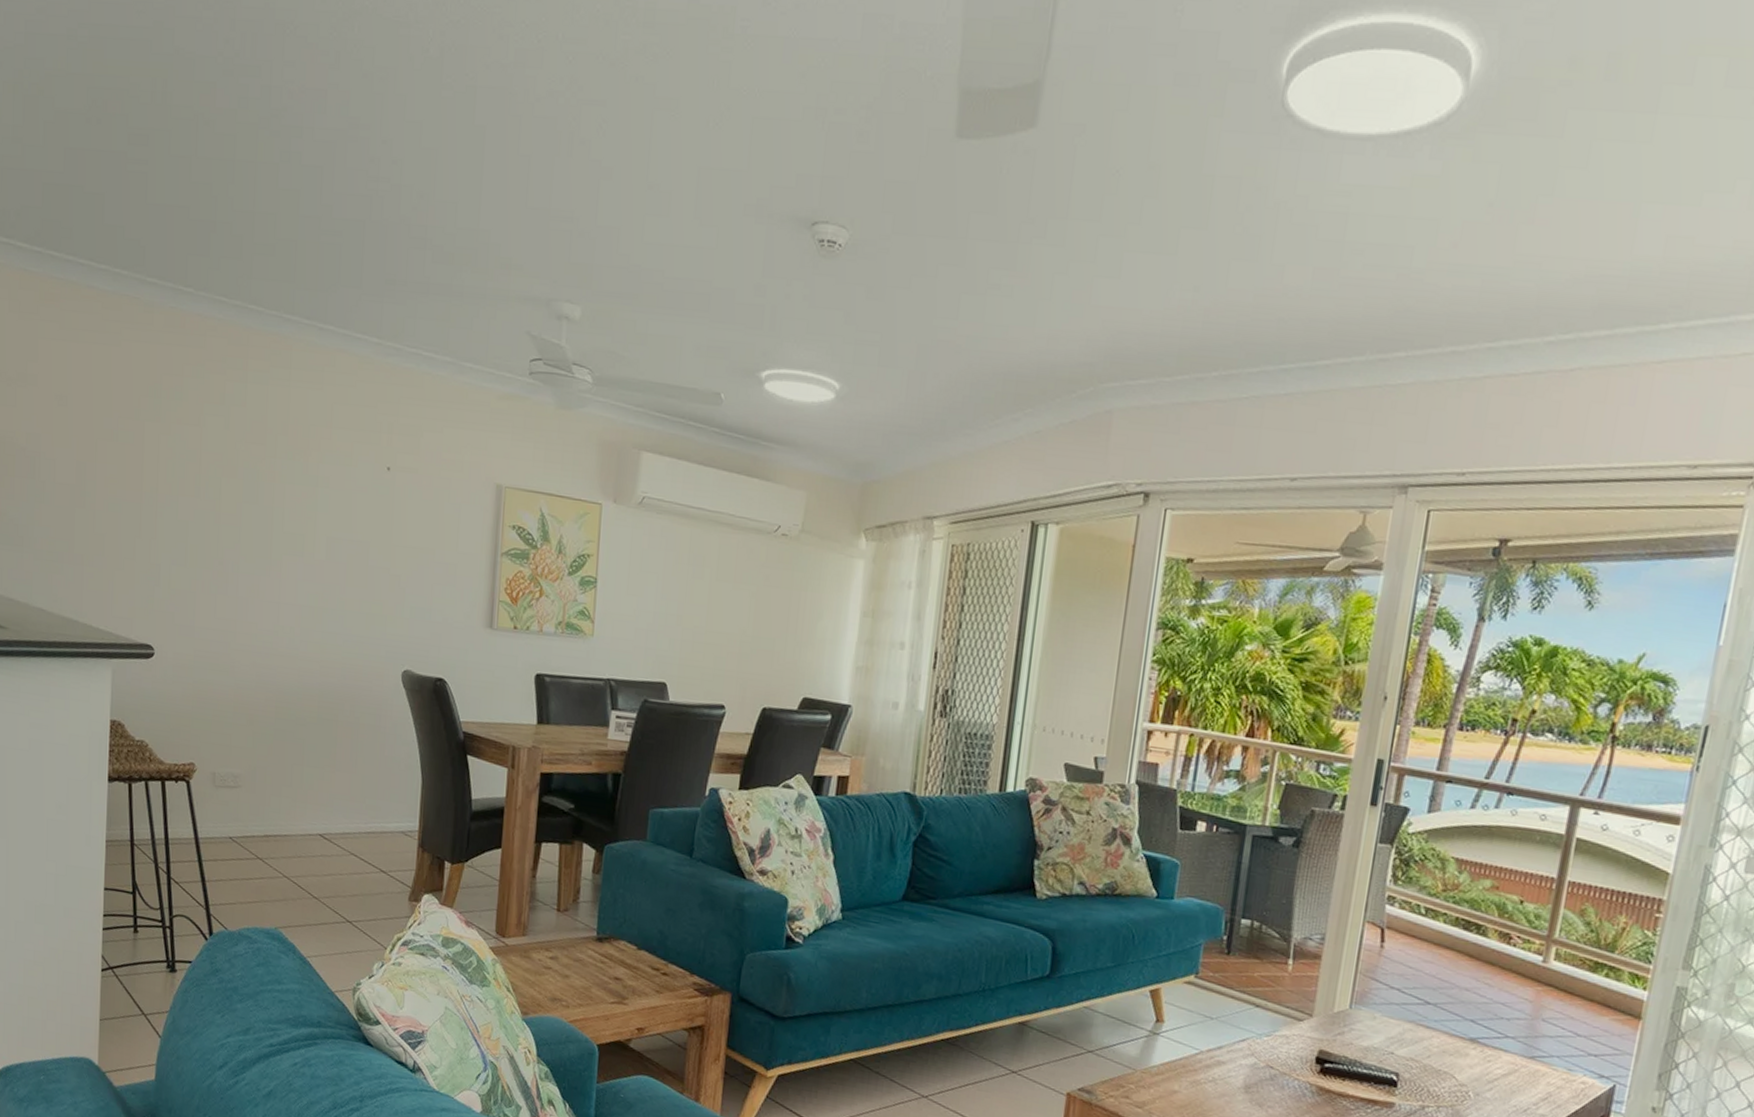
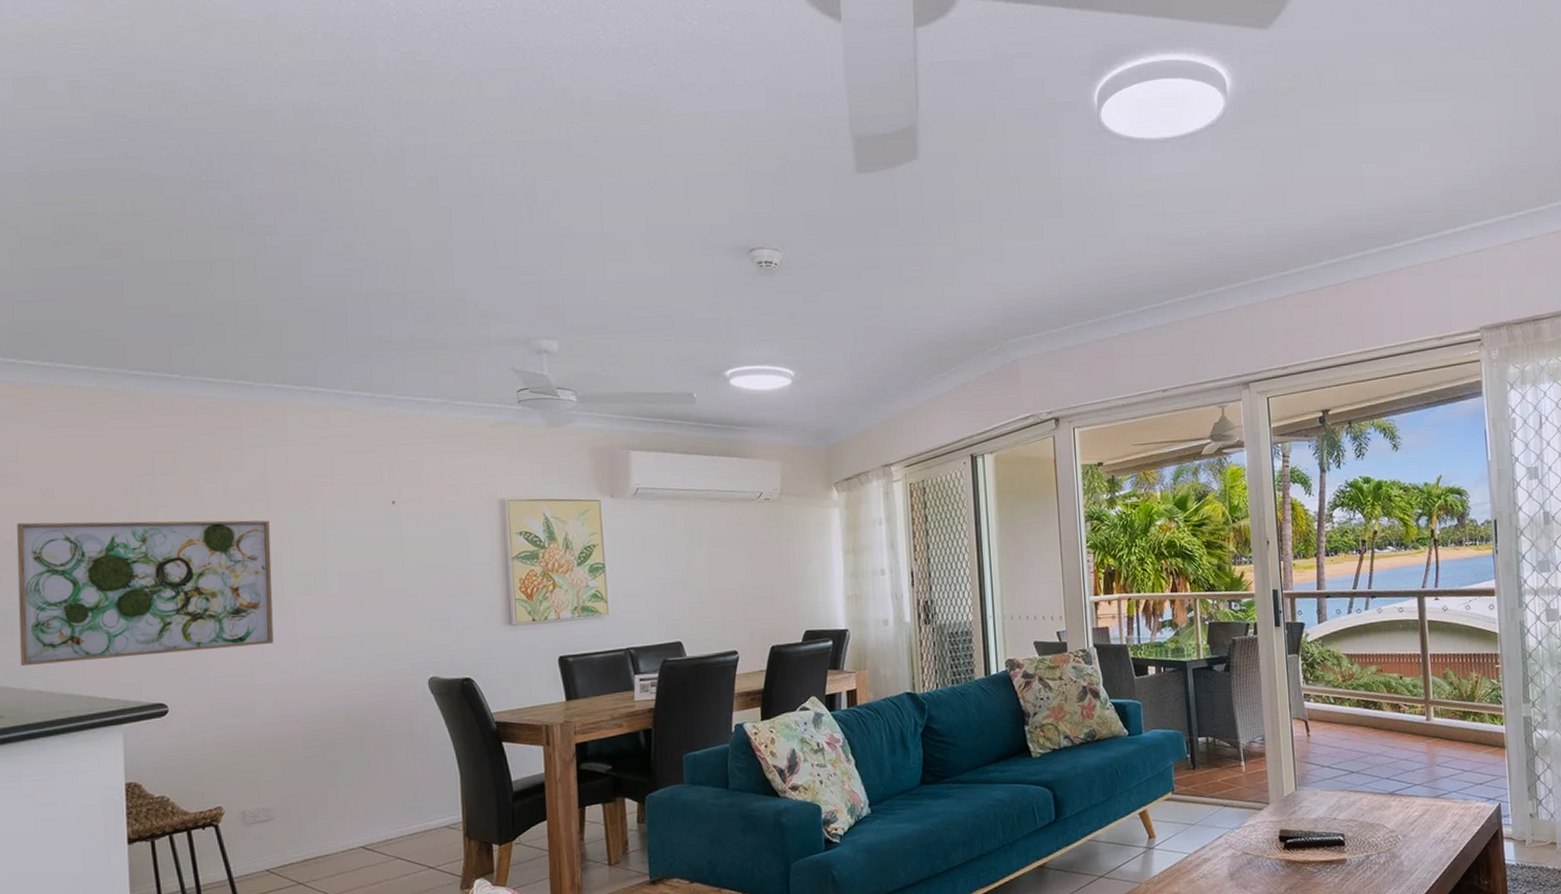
wall art: none [26,428,265,603] -> present [16,520,274,667]

